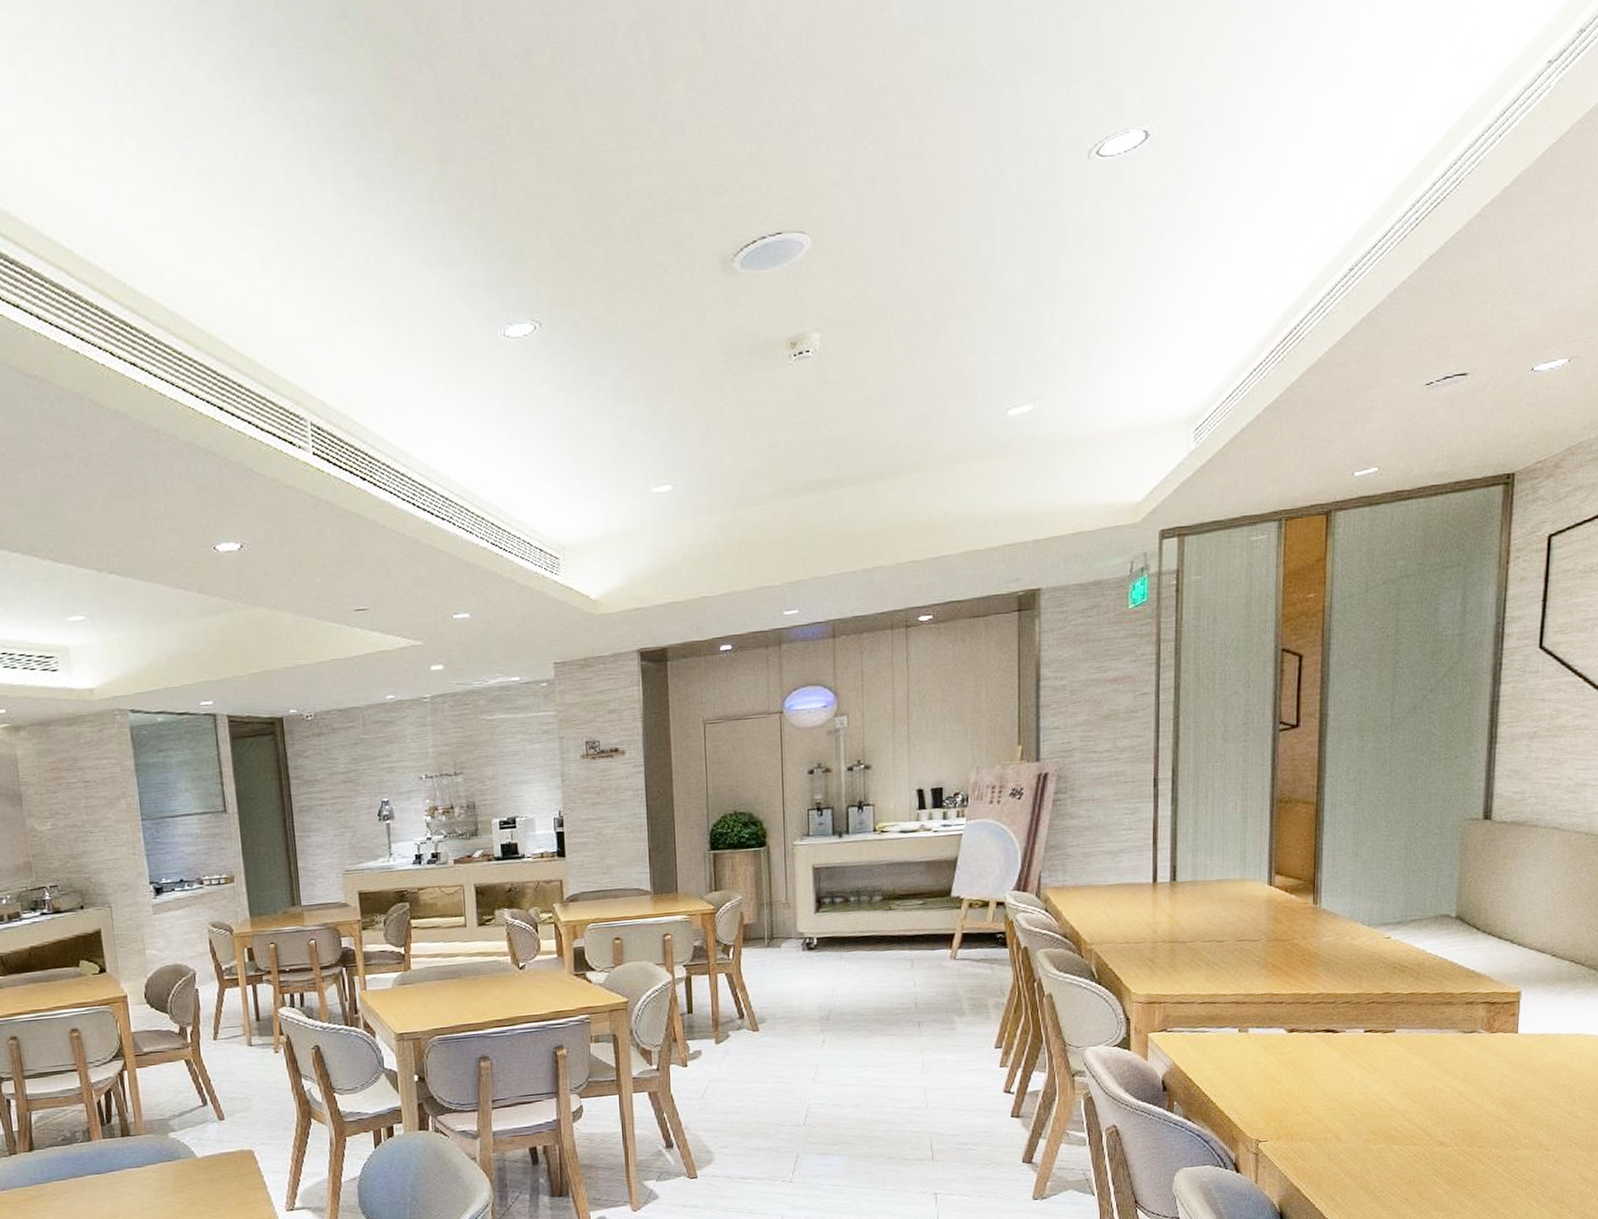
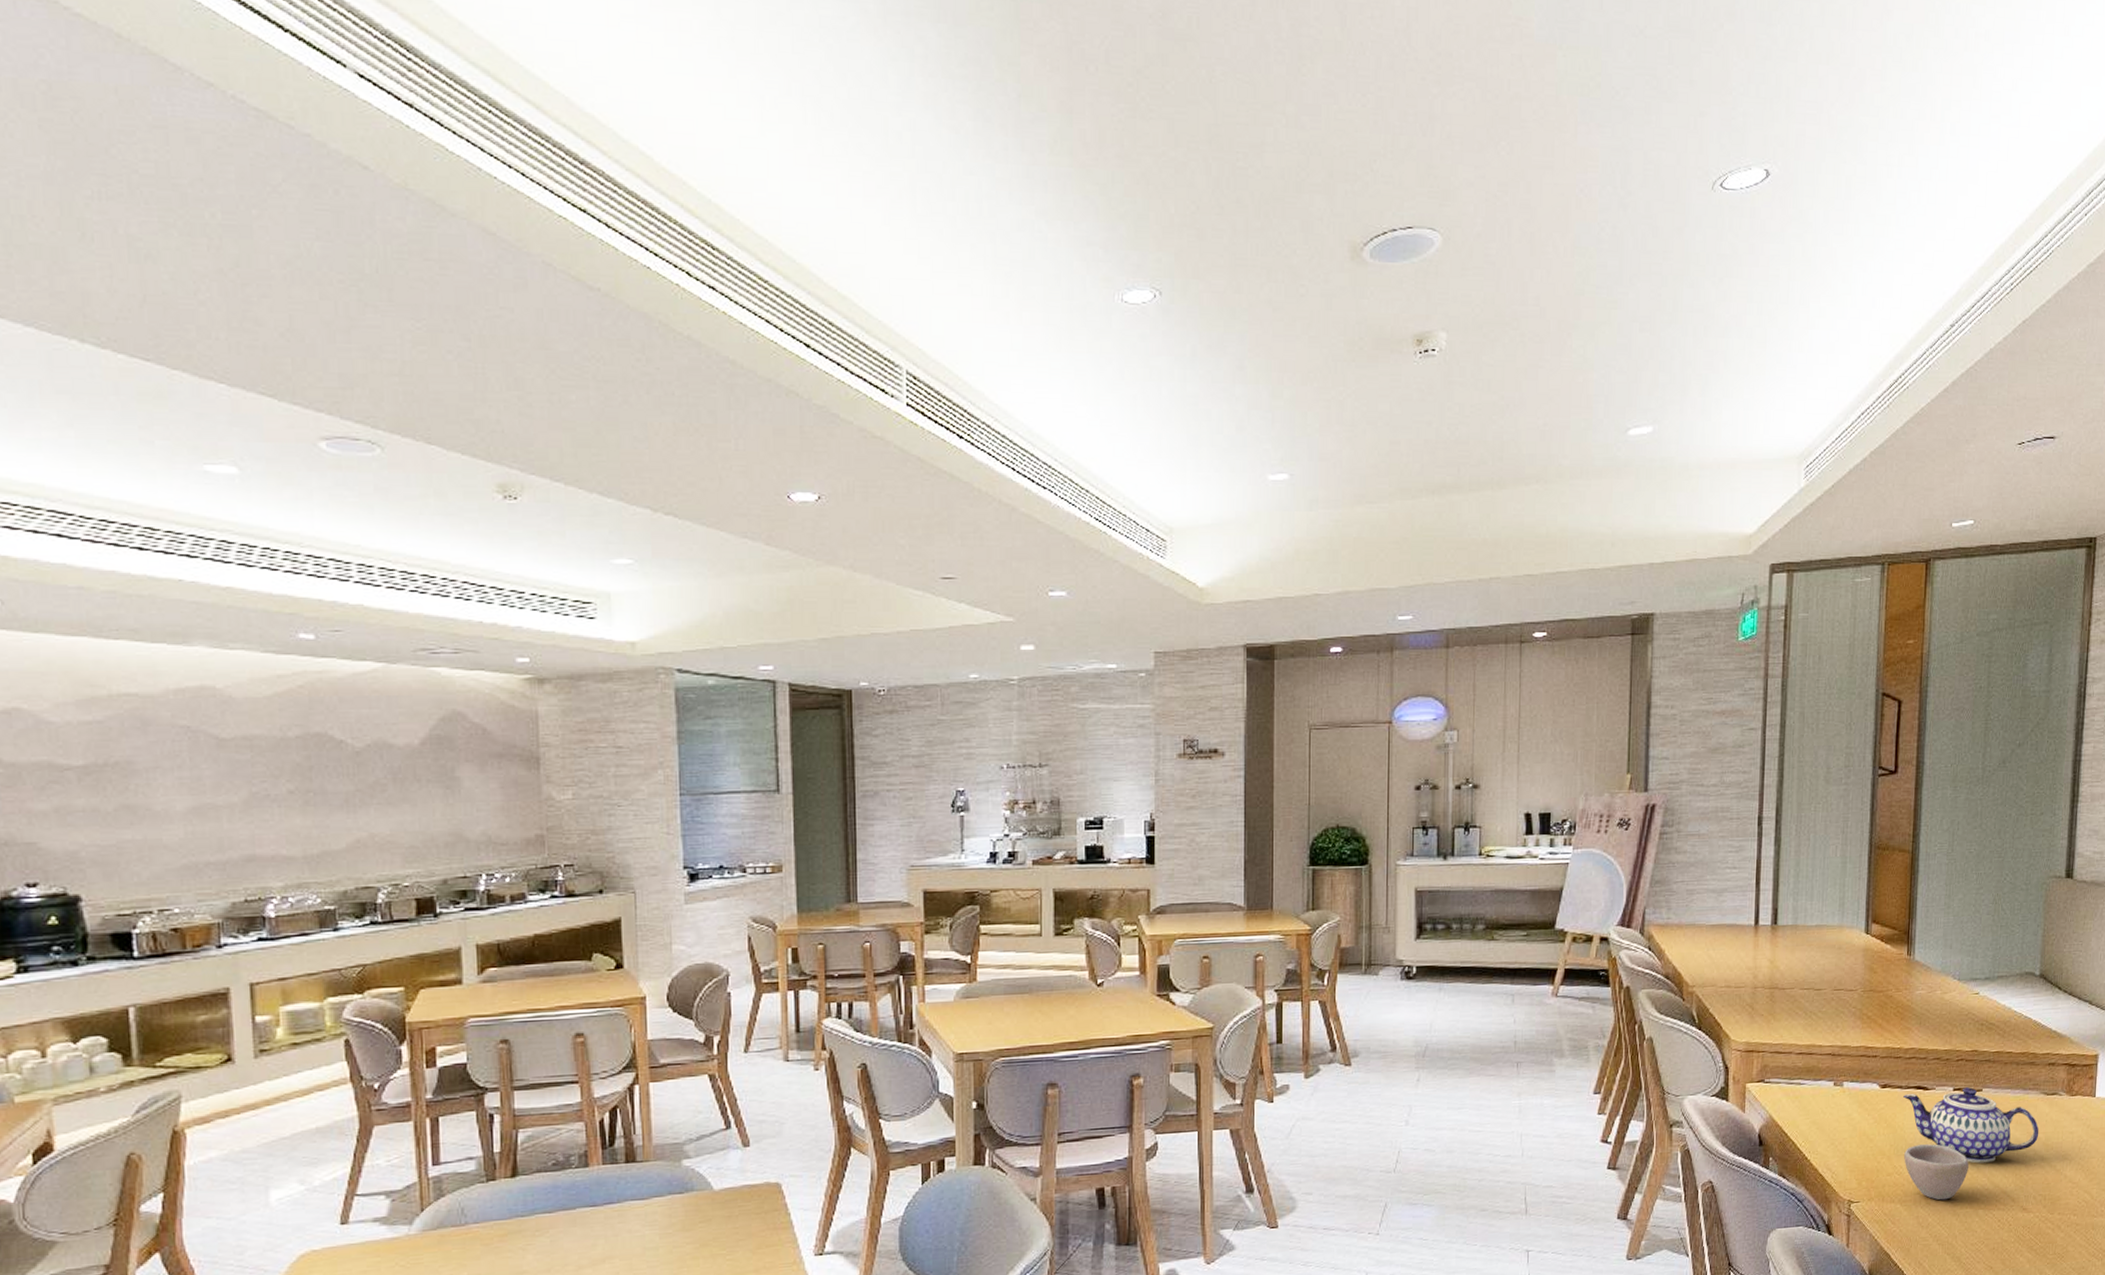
teapot: none [1312,1028,1457,1101] -> present [1903,1087,2039,1164]
cup: none [1313,1084,1382,1138] -> present [1904,1144,1969,1201]

